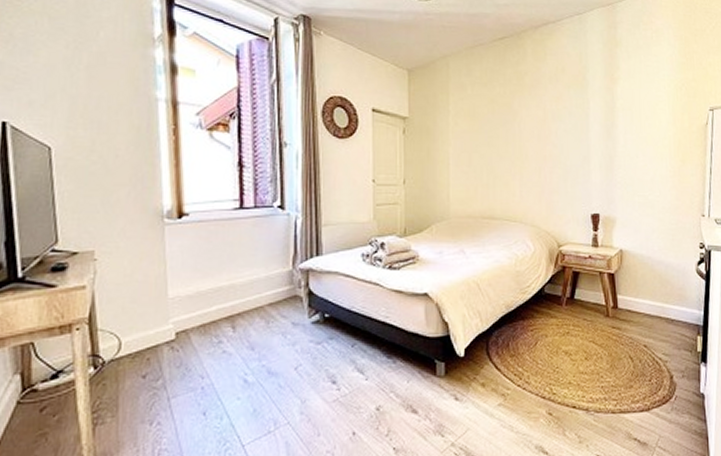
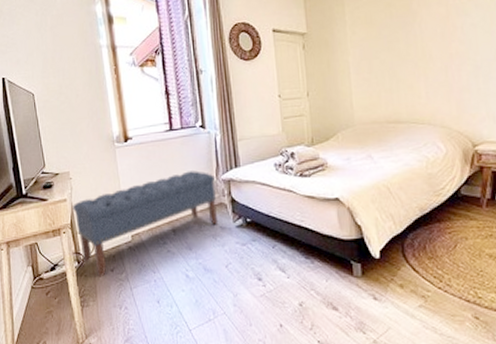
bench: none [94,257,290,386] -> present [72,171,217,278]

